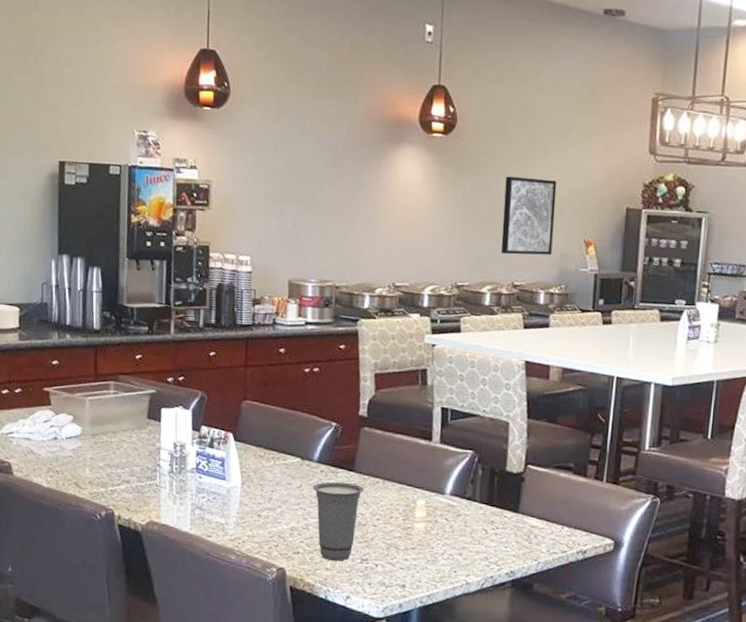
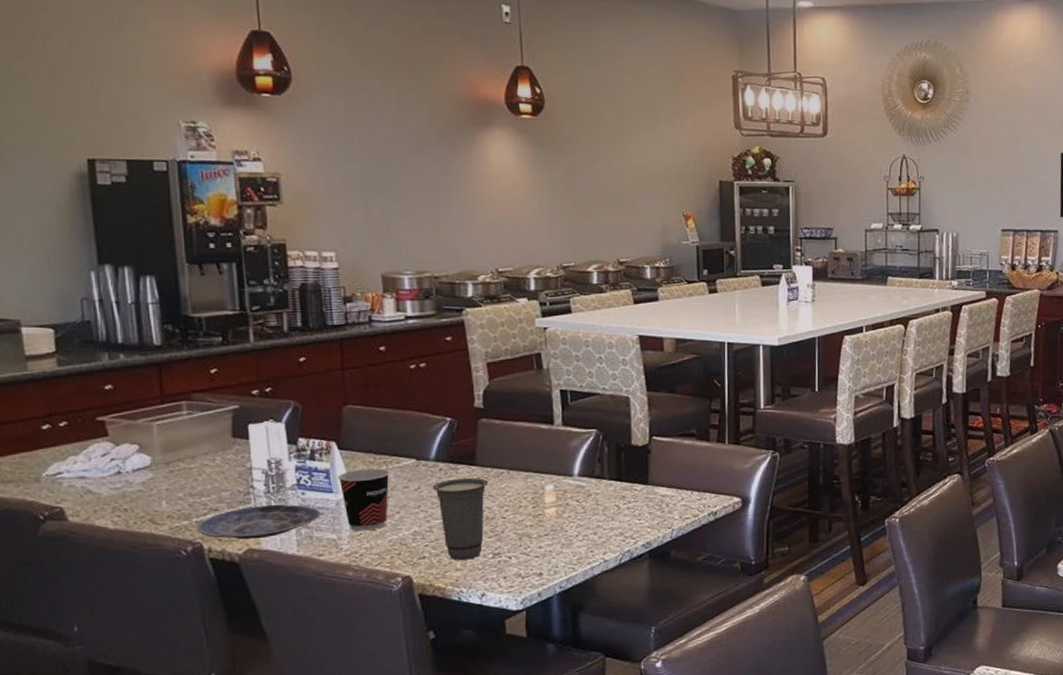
plate: none [111,483,214,513] -> present [197,504,322,540]
cup: none [231,461,277,520] -> present [337,468,390,531]
wall art: present [500,176,557,255] -> none [600,155,653,232]

